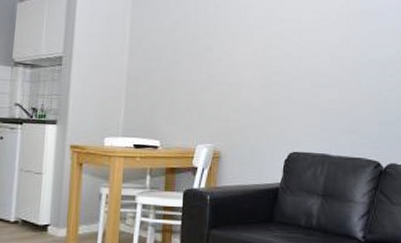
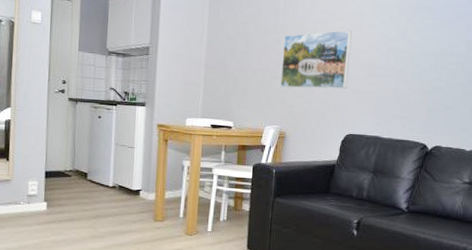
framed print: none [213,36,291,102] -> present [280,29,352,89]

